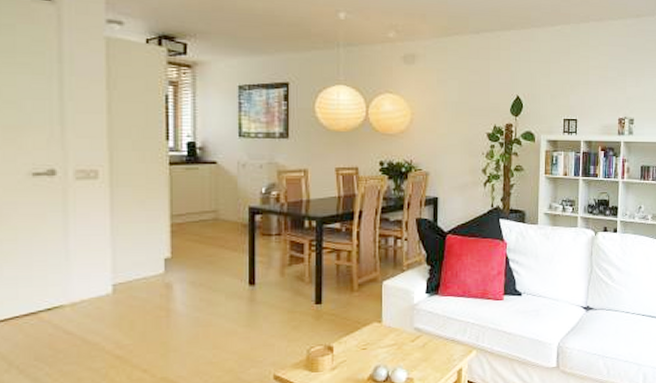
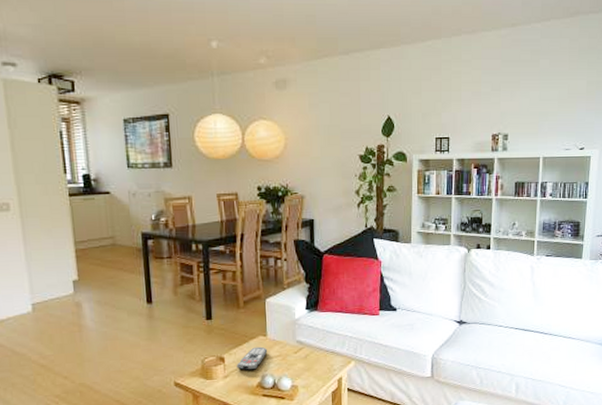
remote control: none [346,334,382,361] -> present [237,346,268,371]

